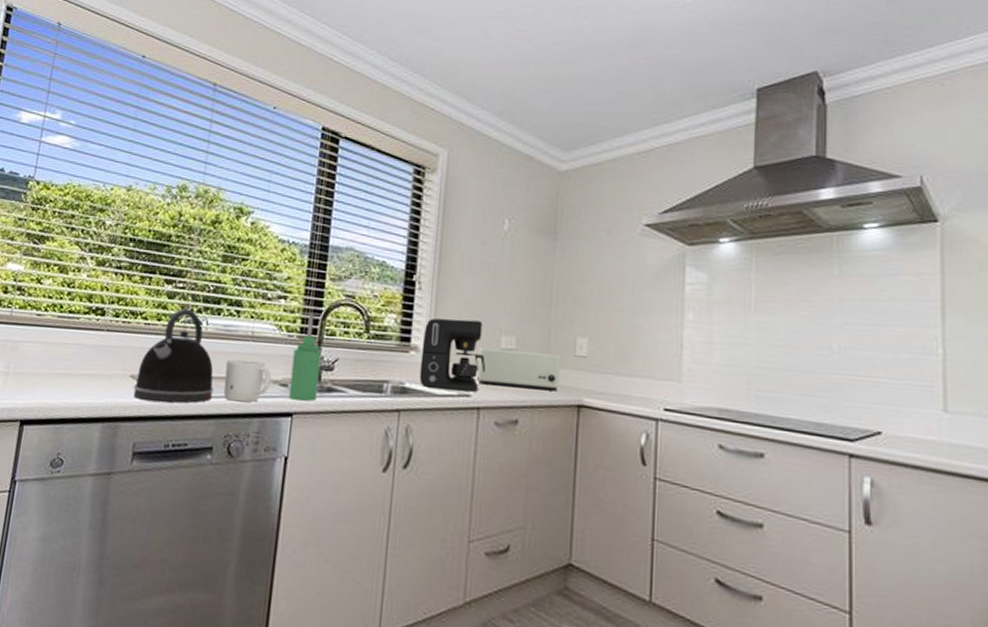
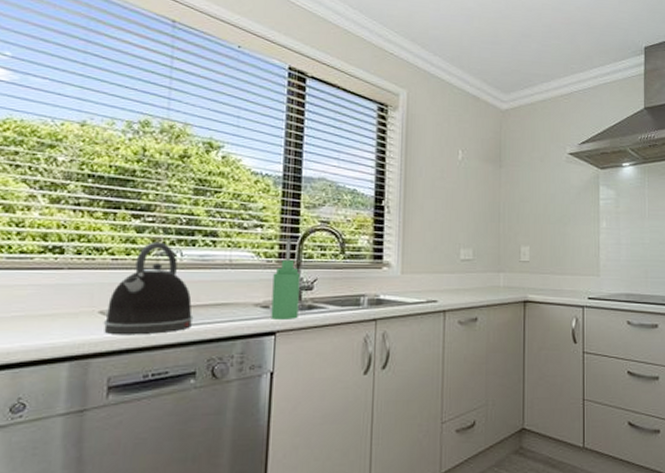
mug: present [223,359,271,402] -> none [203,287,252,326]
coffee maker: present [419,318,486,392] -> none [392,237,449,298]
toaster: present [477,348,562,391] -> none [442,260,510,291]

